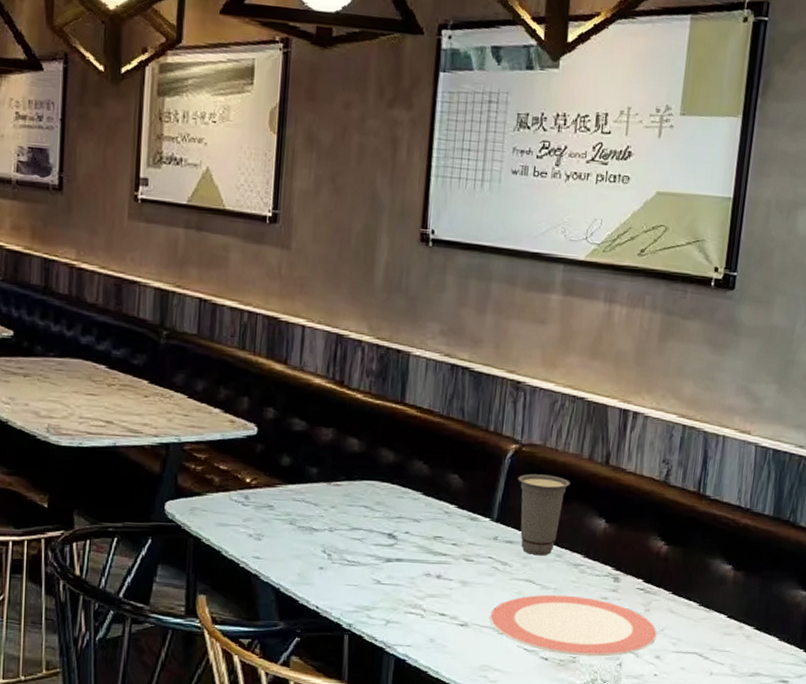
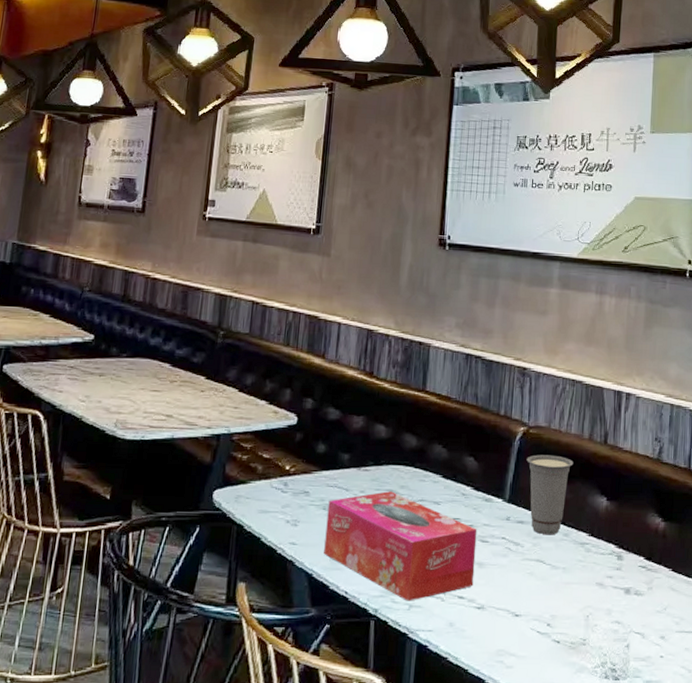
tissue box: none [292,507,462,617] -> present [324,491,478,601]
plate: present [490,594,657,657] -> none [504,574,661,638]

